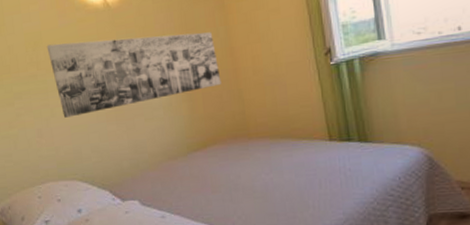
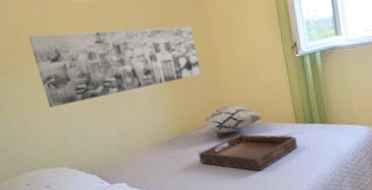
serving tray: none [216,151,332,195] -> present [198,134,298,172]
decorative pillow: none [224,118,290,150] -> present [204,105,262,134]

